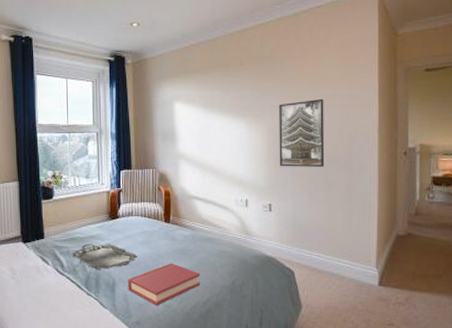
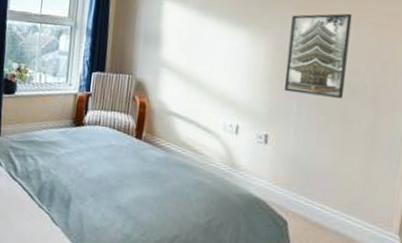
serving tray: present [71,244,138,269] -> none [26,149,100,182]
hardback book: present [128,263,200,306] -> none [84,186,170,233]

